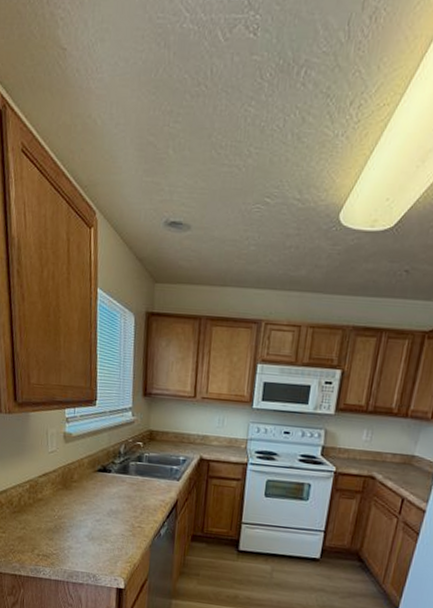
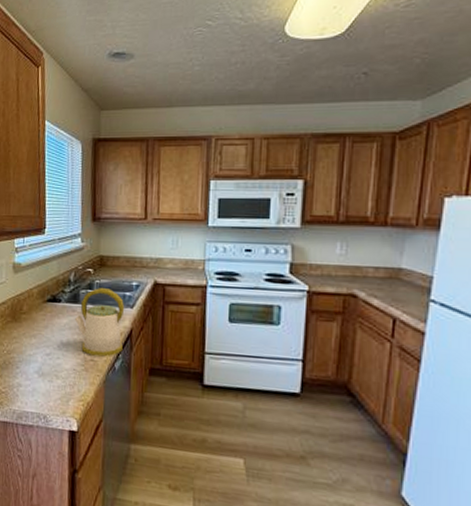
kettle: none [123,460,172,524] -> present [74,288,125,357]

